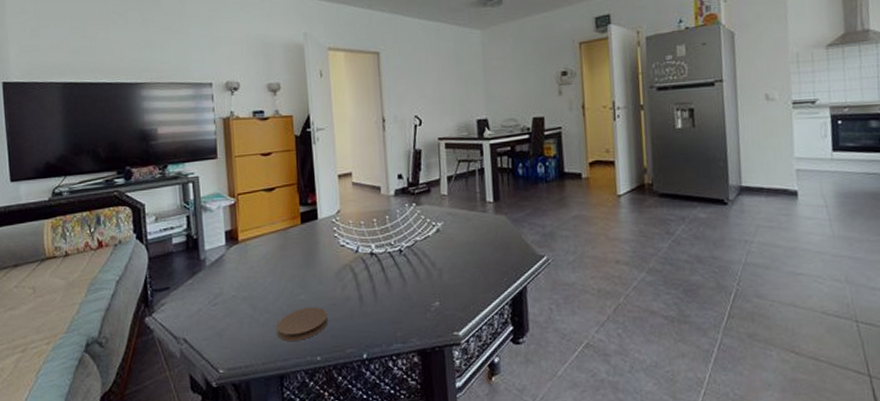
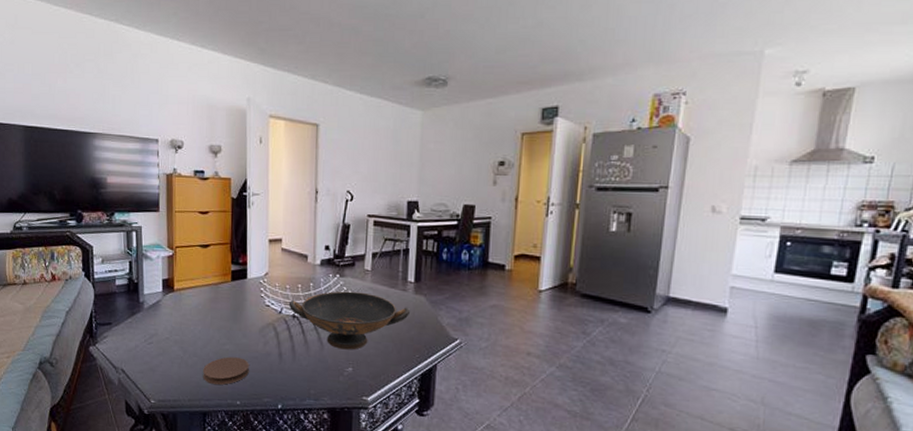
decorative bowl: none [365,219,493,283] -> present [288,291,411,350]

